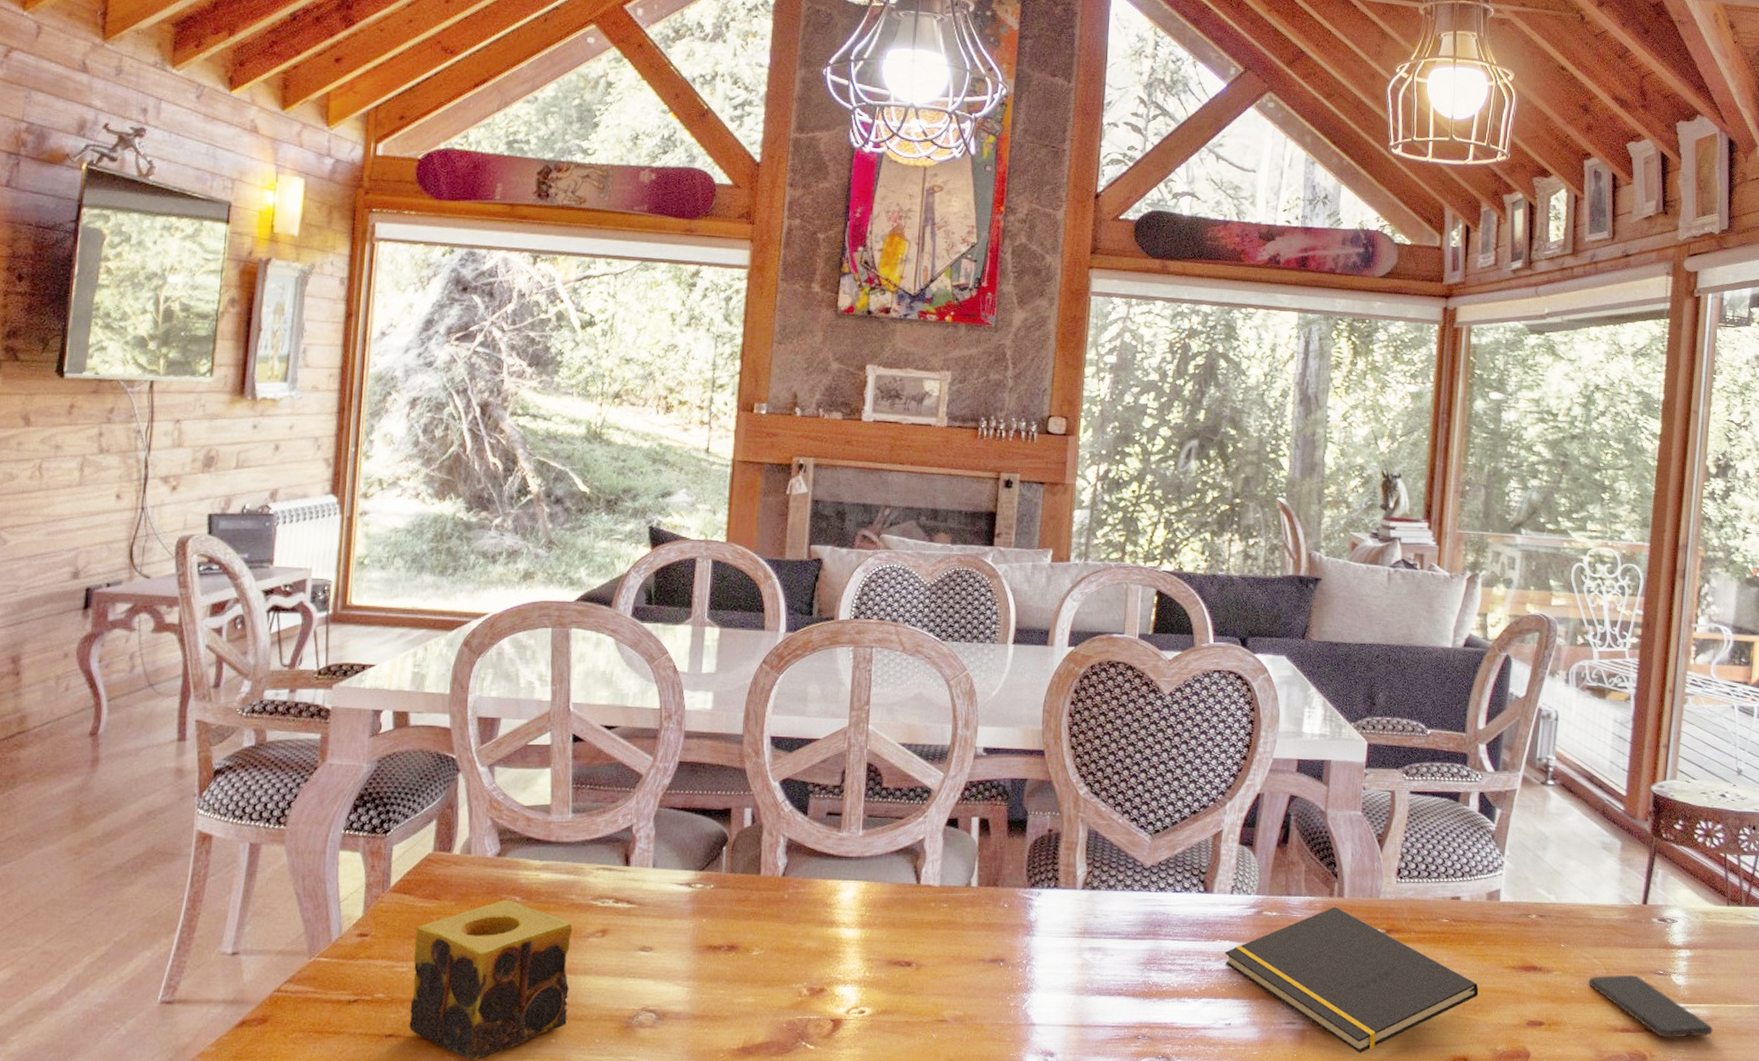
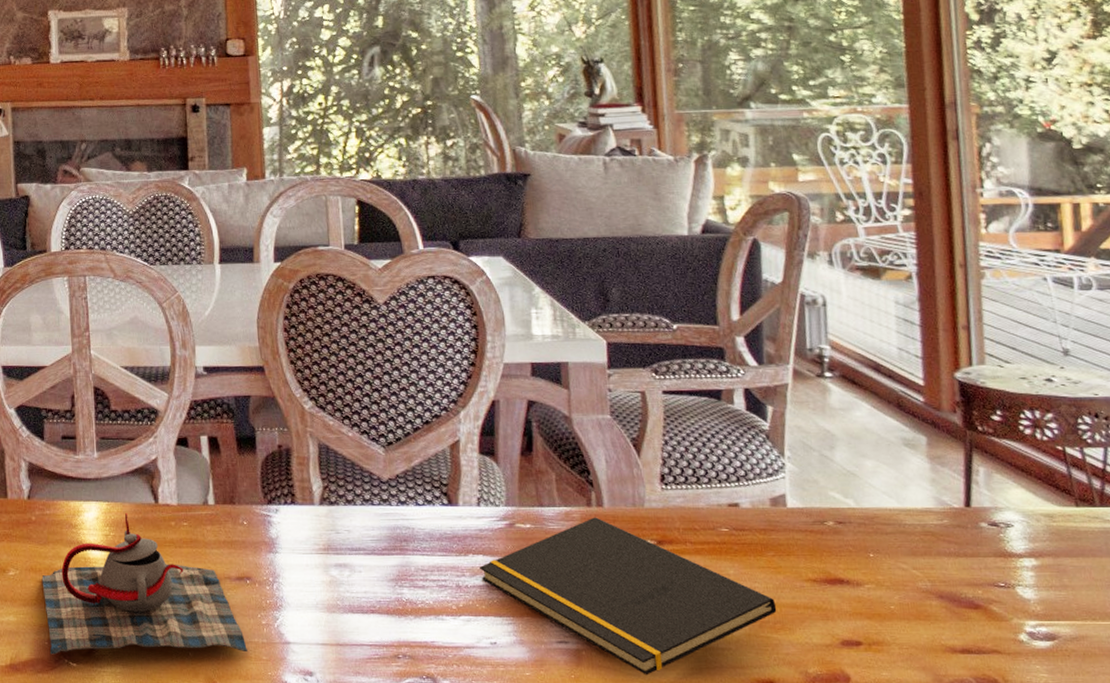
teapot: none [787,892,993,1037] -> present [41,512,249,655]
smartphone: present [1589,974,1713,1038] -> none [910,587,1082,661]

